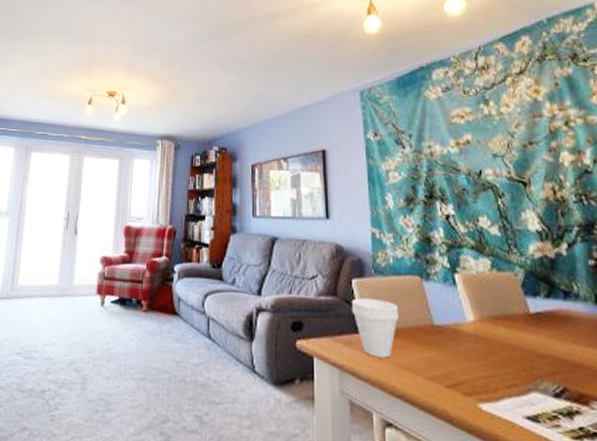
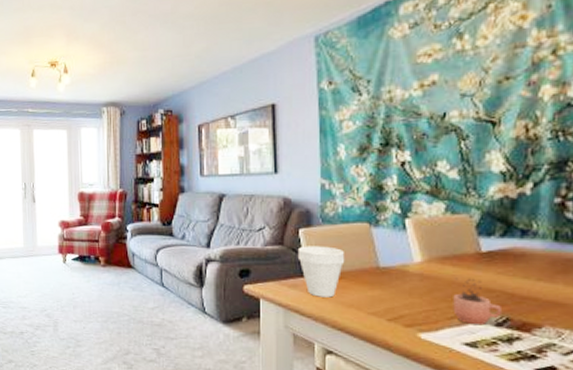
cocoa: none [509,340,559,396] -> present [453,278,503,326]

